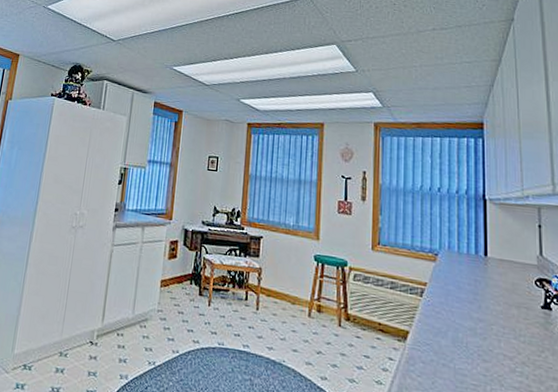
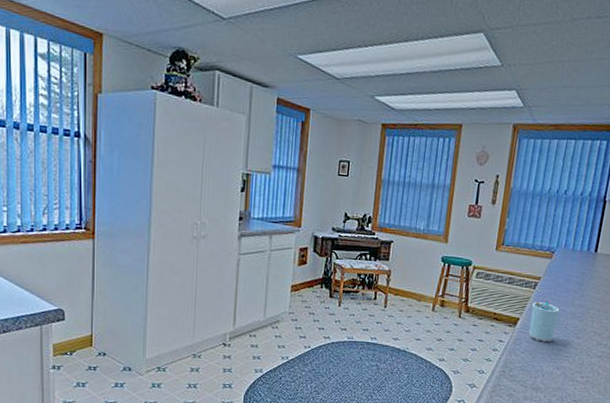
cup: none [422,312,456,365] -> present [529,302,560,343]

